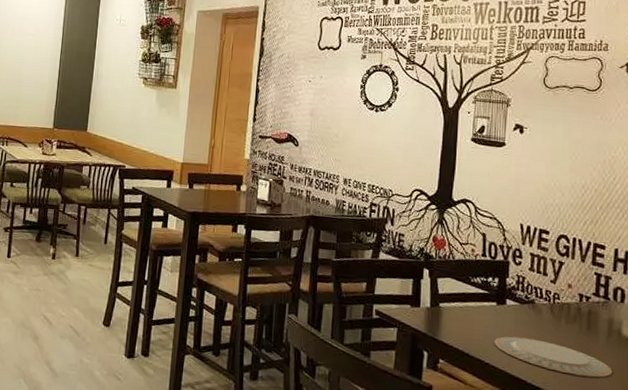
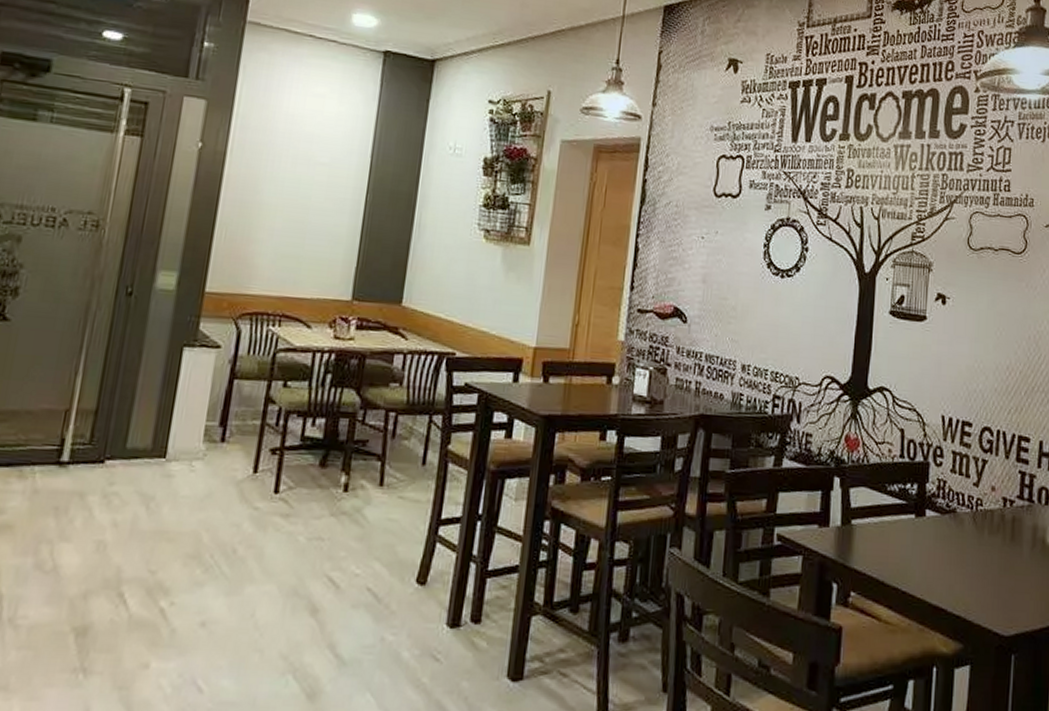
plate: present [494,336,613,378] -> none [912,555,1037,598]

